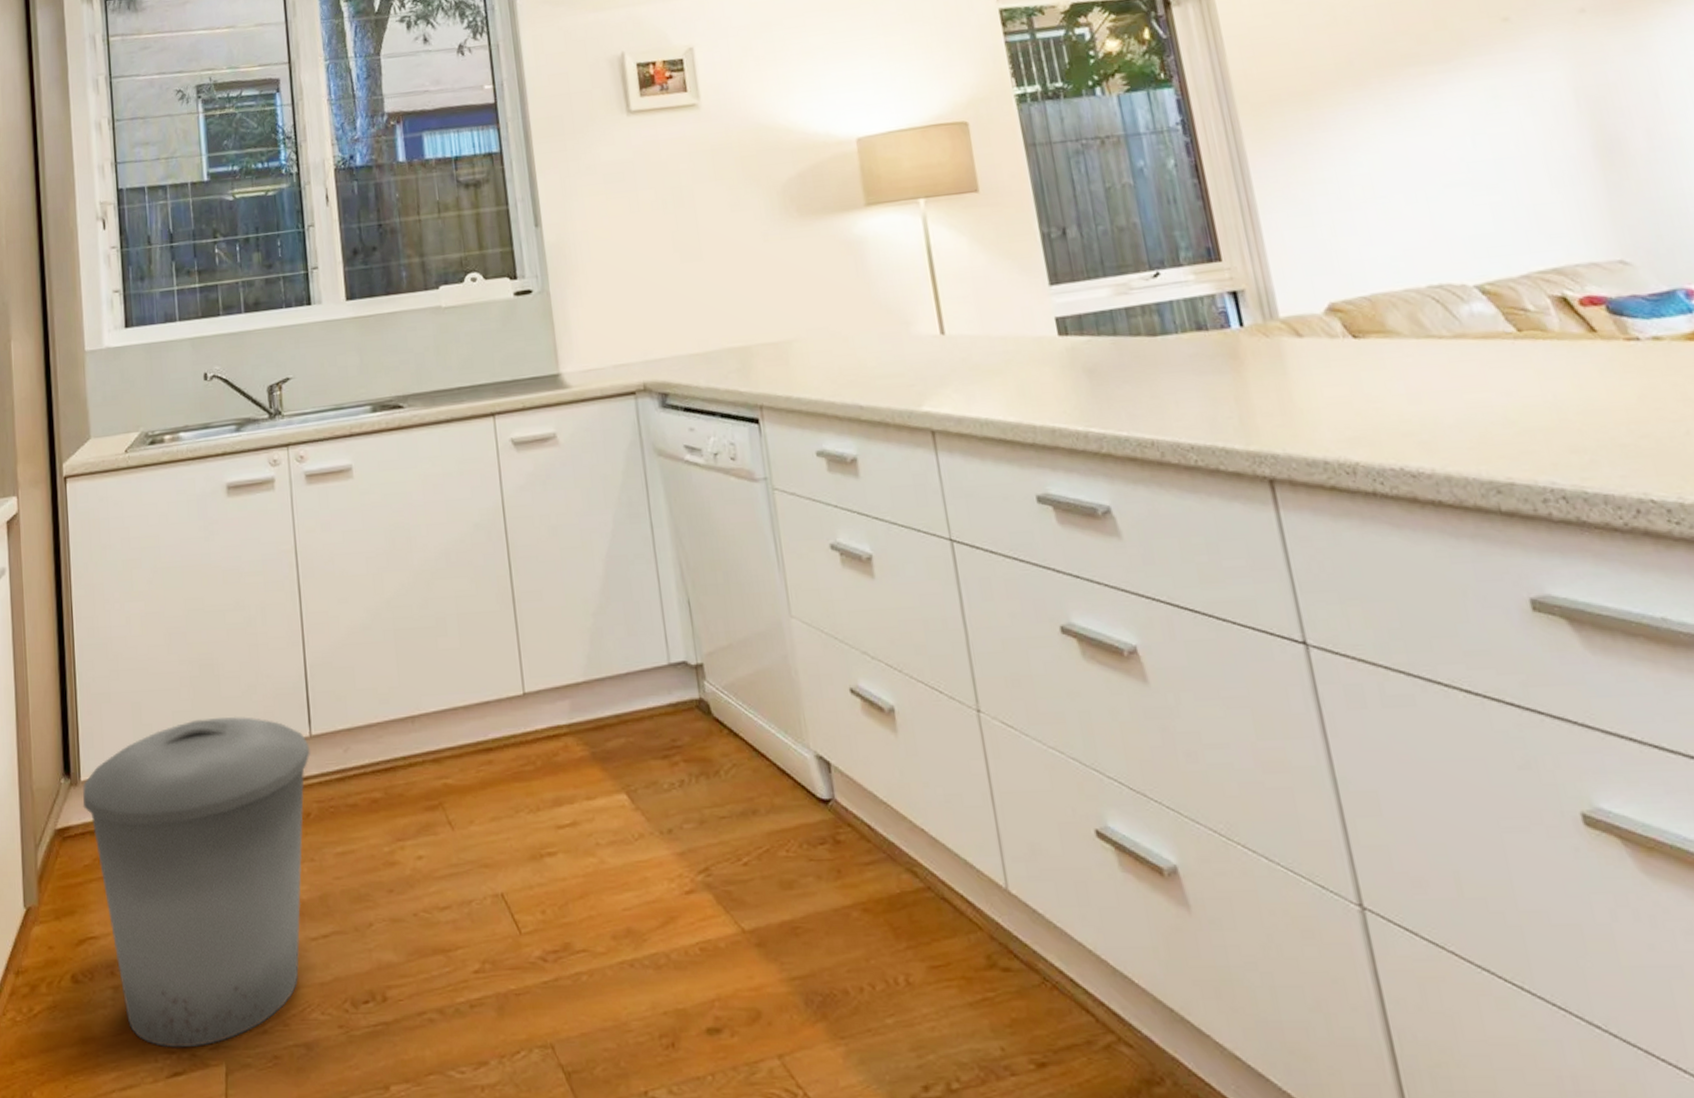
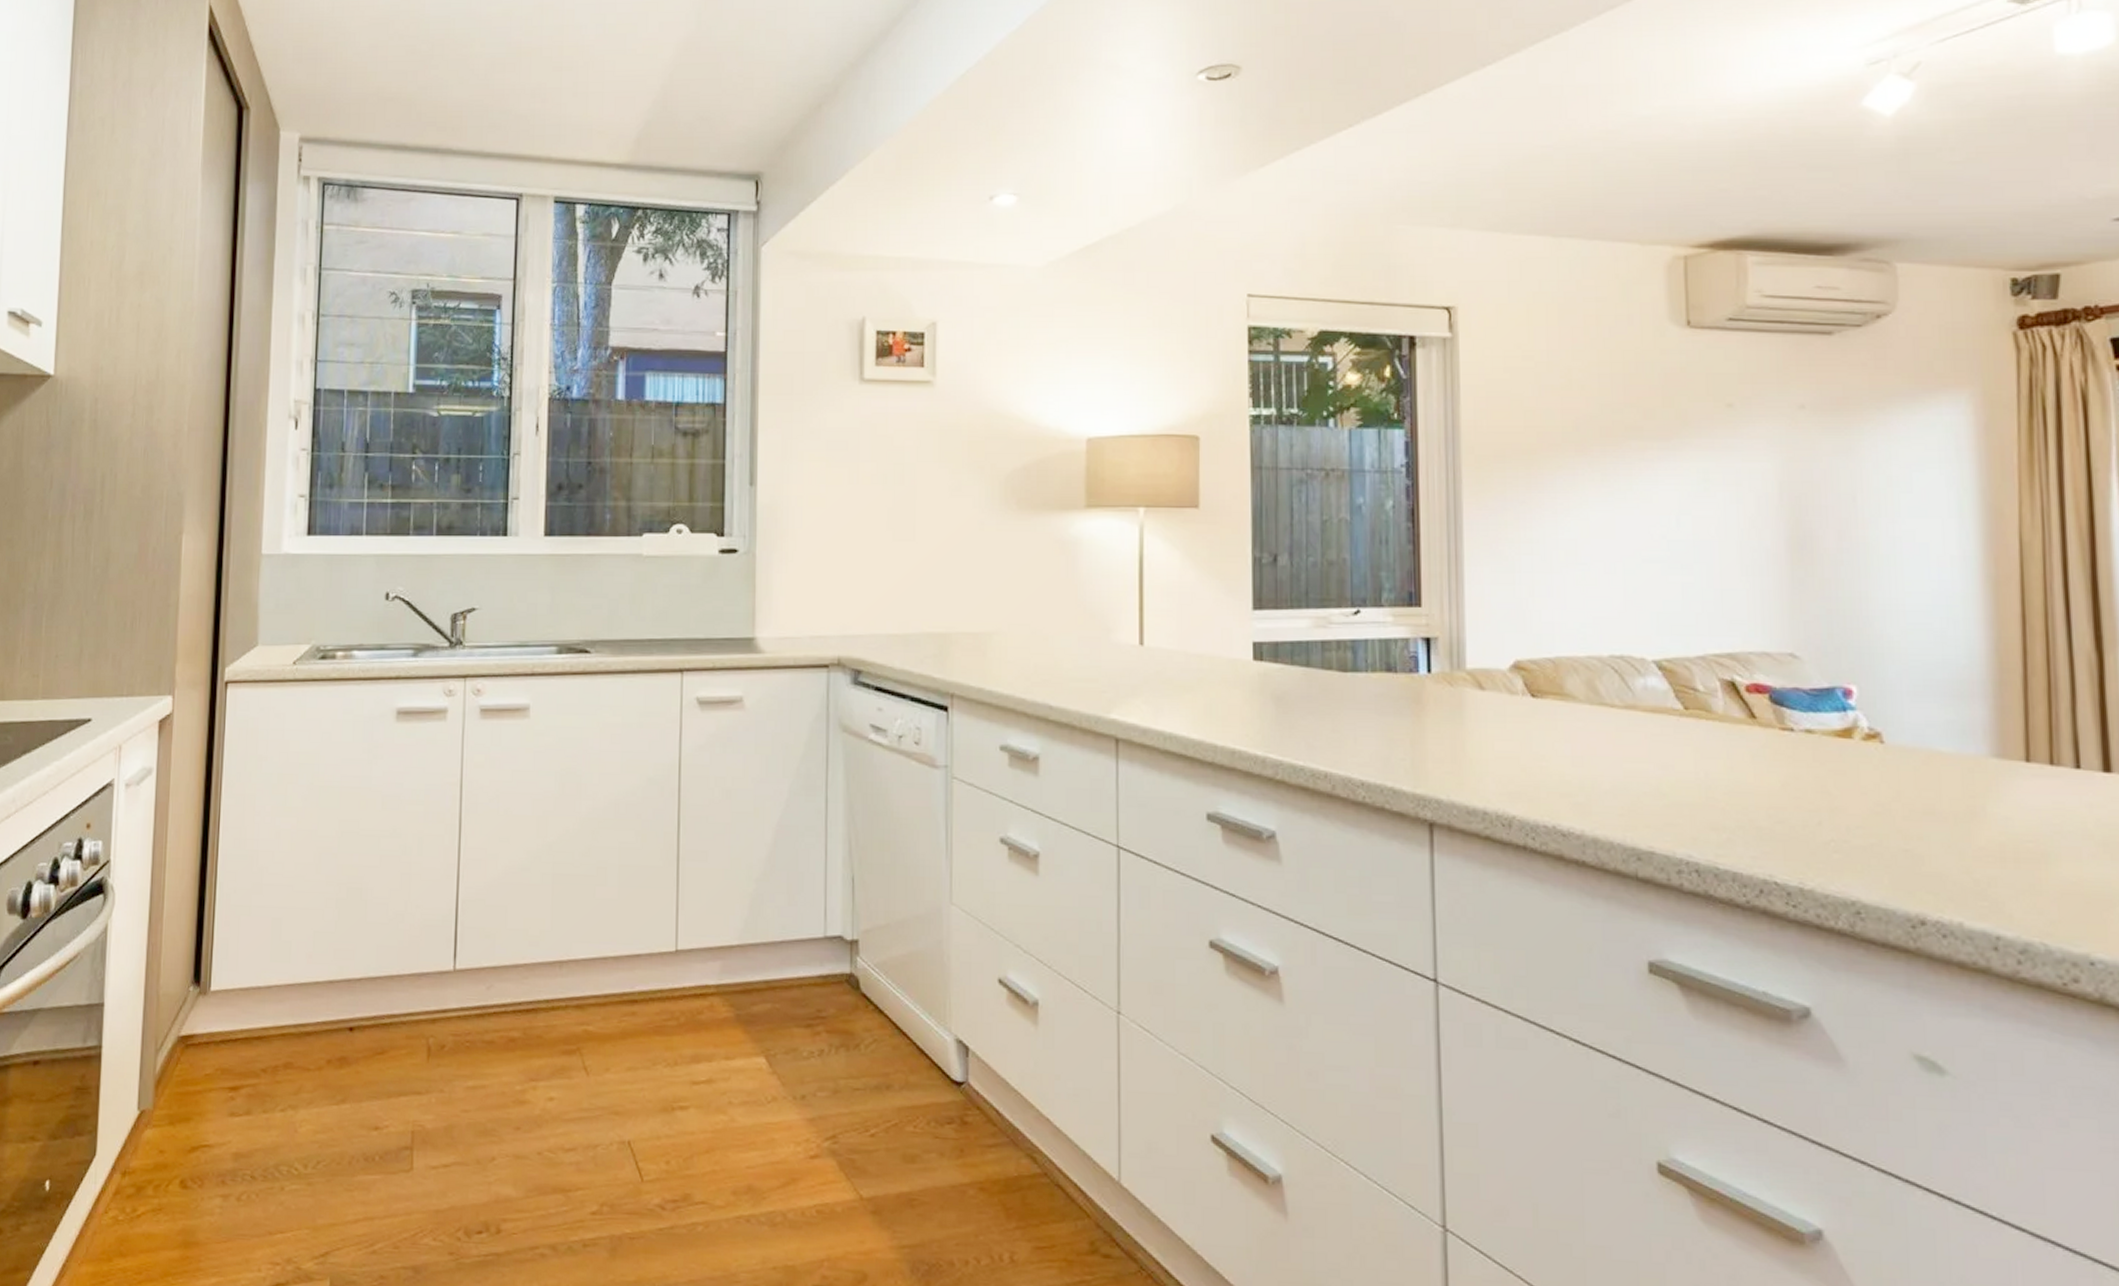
trash can: present [82,716,310,1048] -> none [210,941,452,1261]

